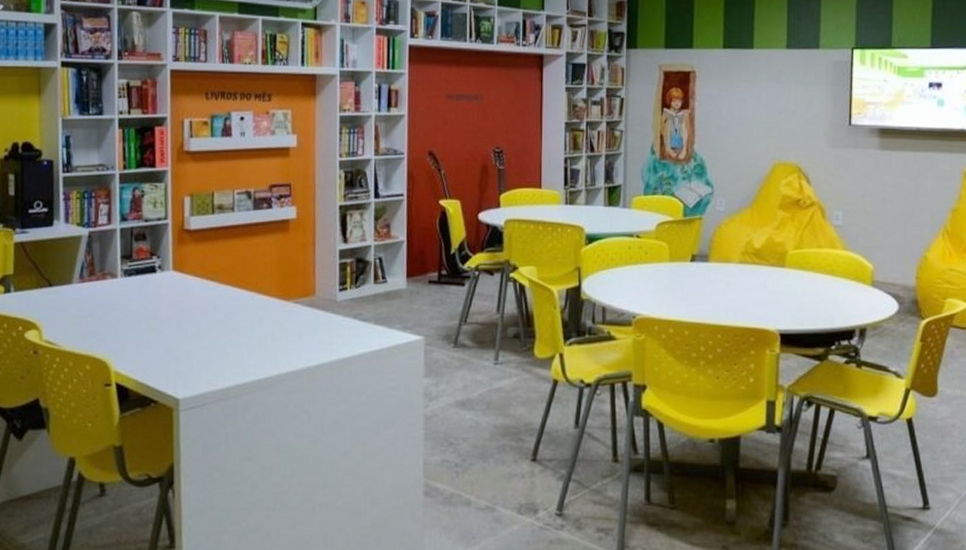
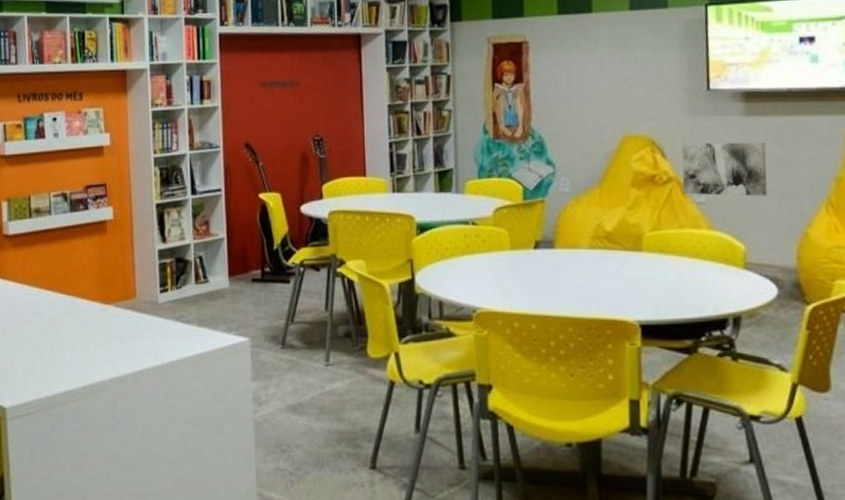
wall art: none [824,172,895,222] -> present [681,142,767,196]

